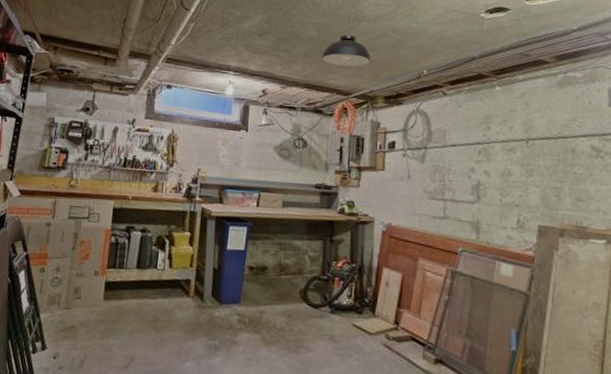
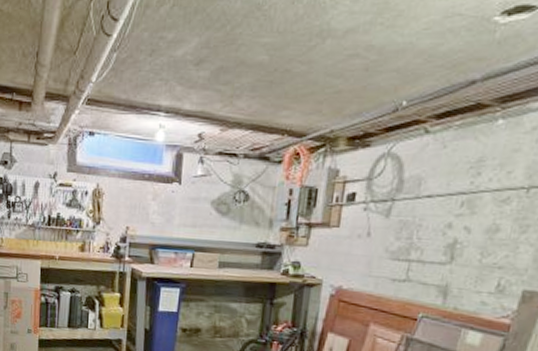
light fixture: present [322,35,371,67] -> none [272,58,335,101]

